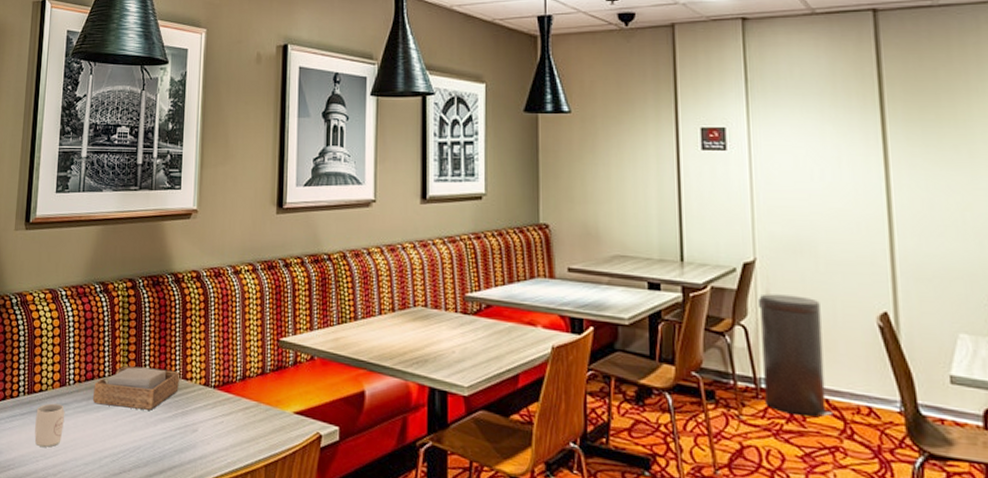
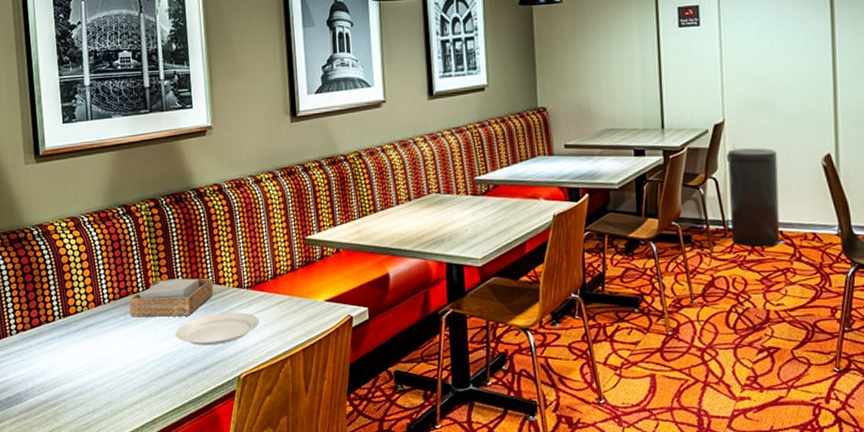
mug: present [34,403,65,447] -> none [74,322,105,362]
plate: none [135,411,222,447] -> present [176,312,259,346]

